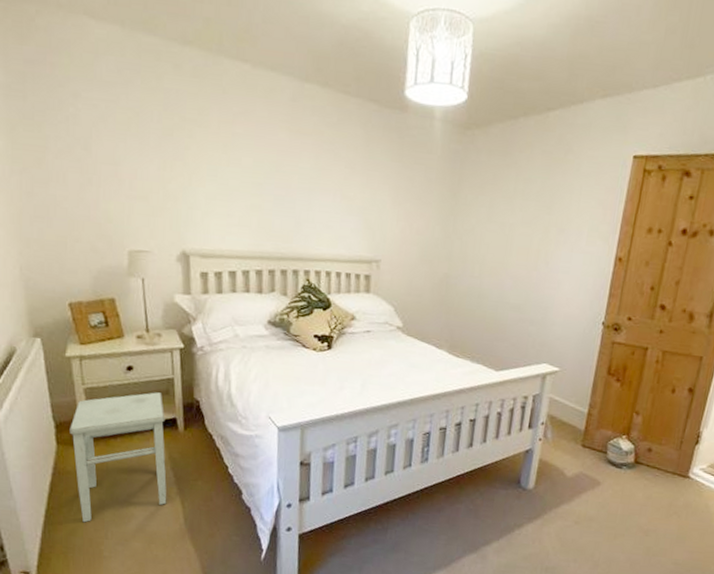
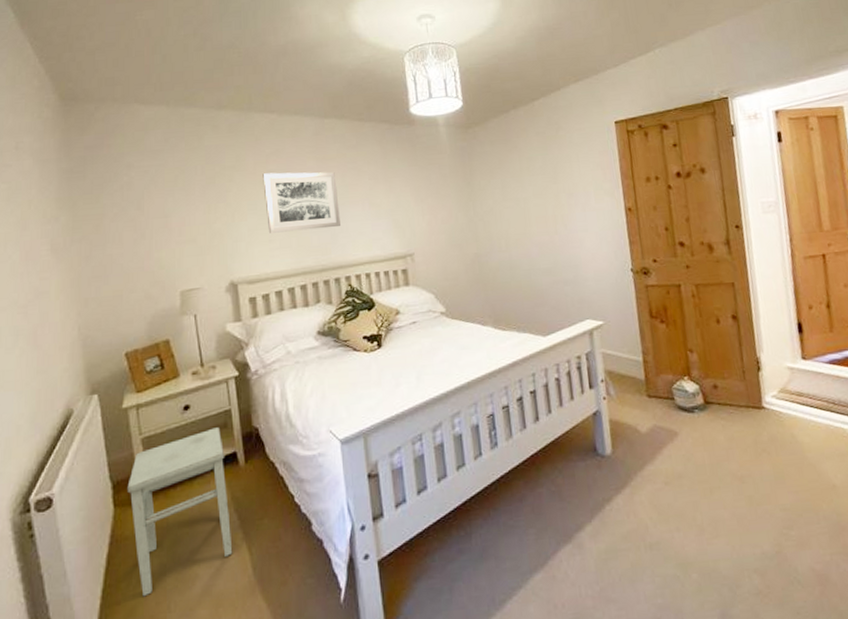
wall art: none [227,136,309,215] -> present [263,172,340,233]

